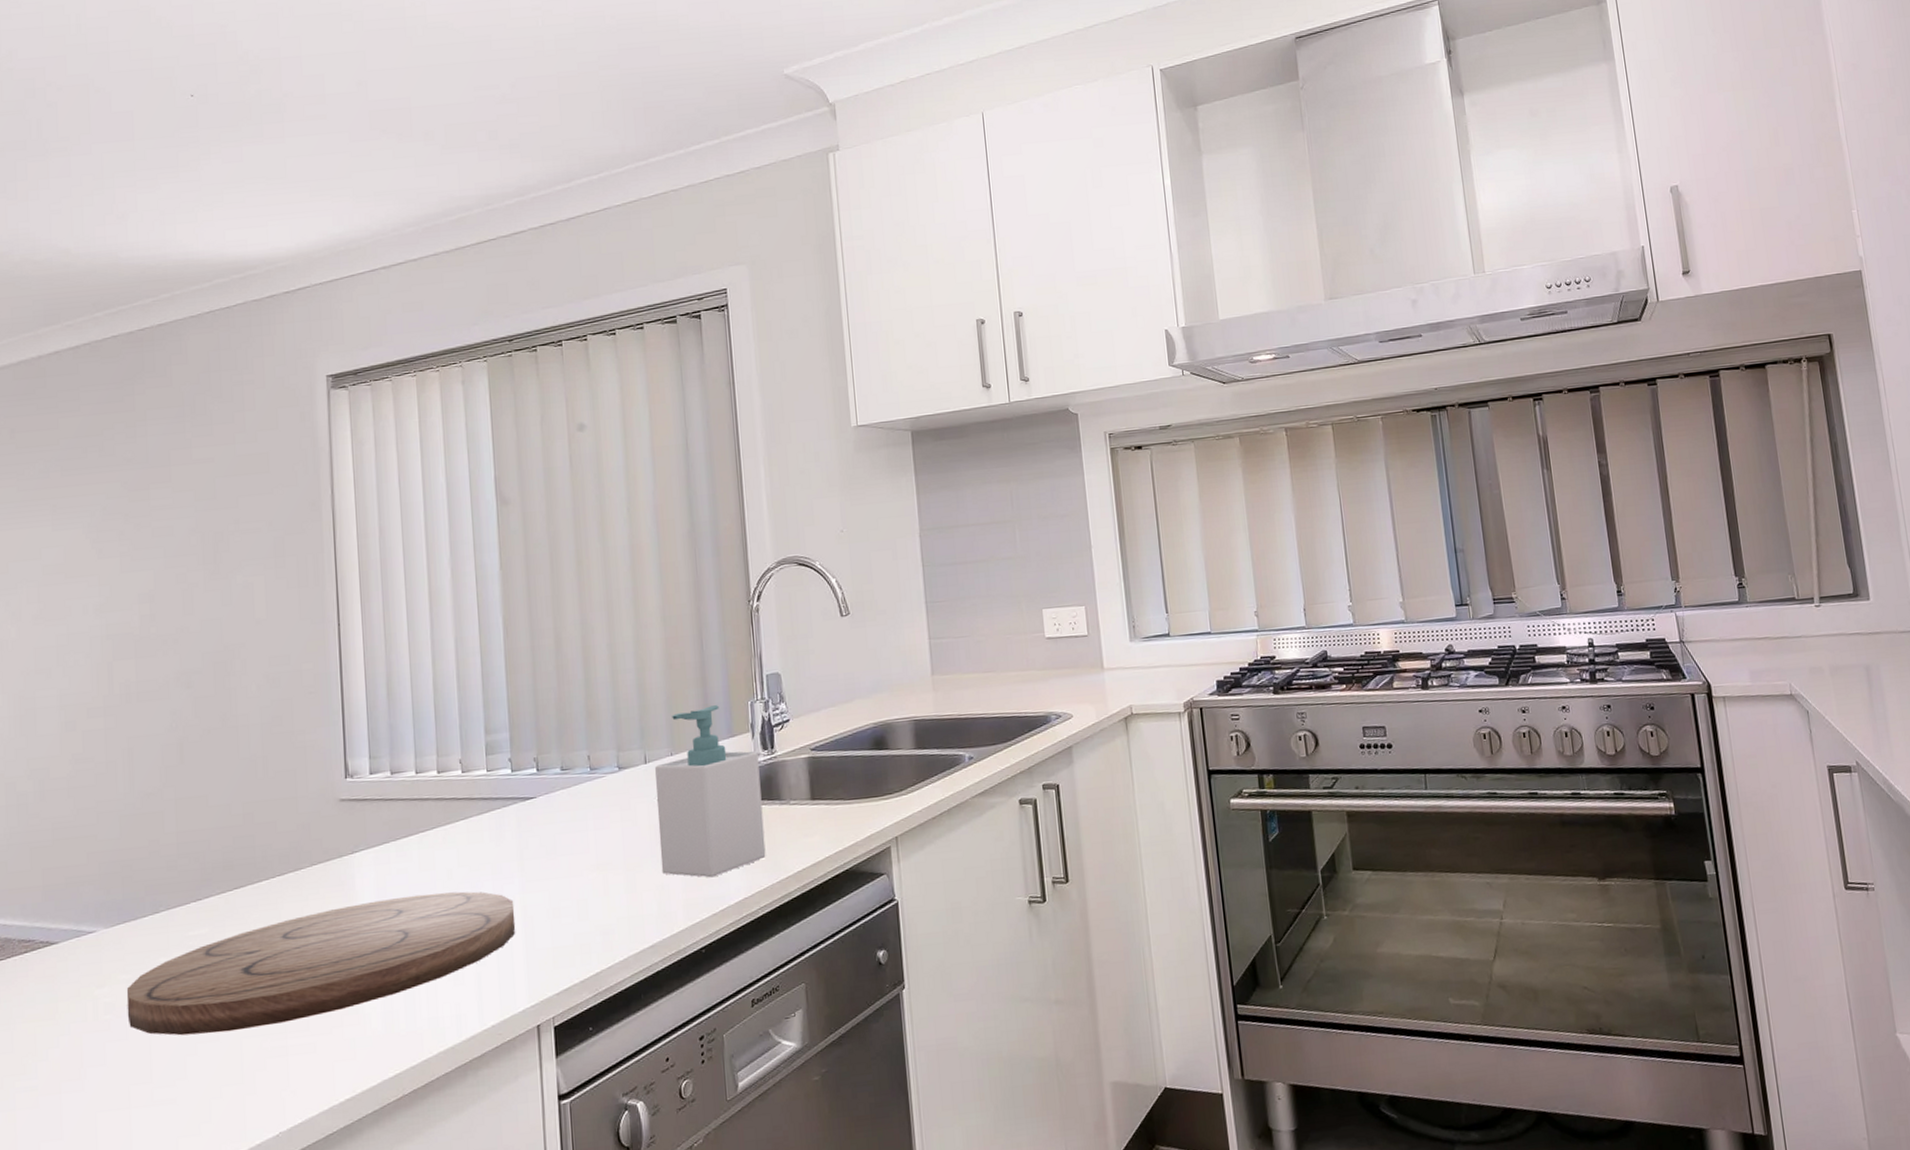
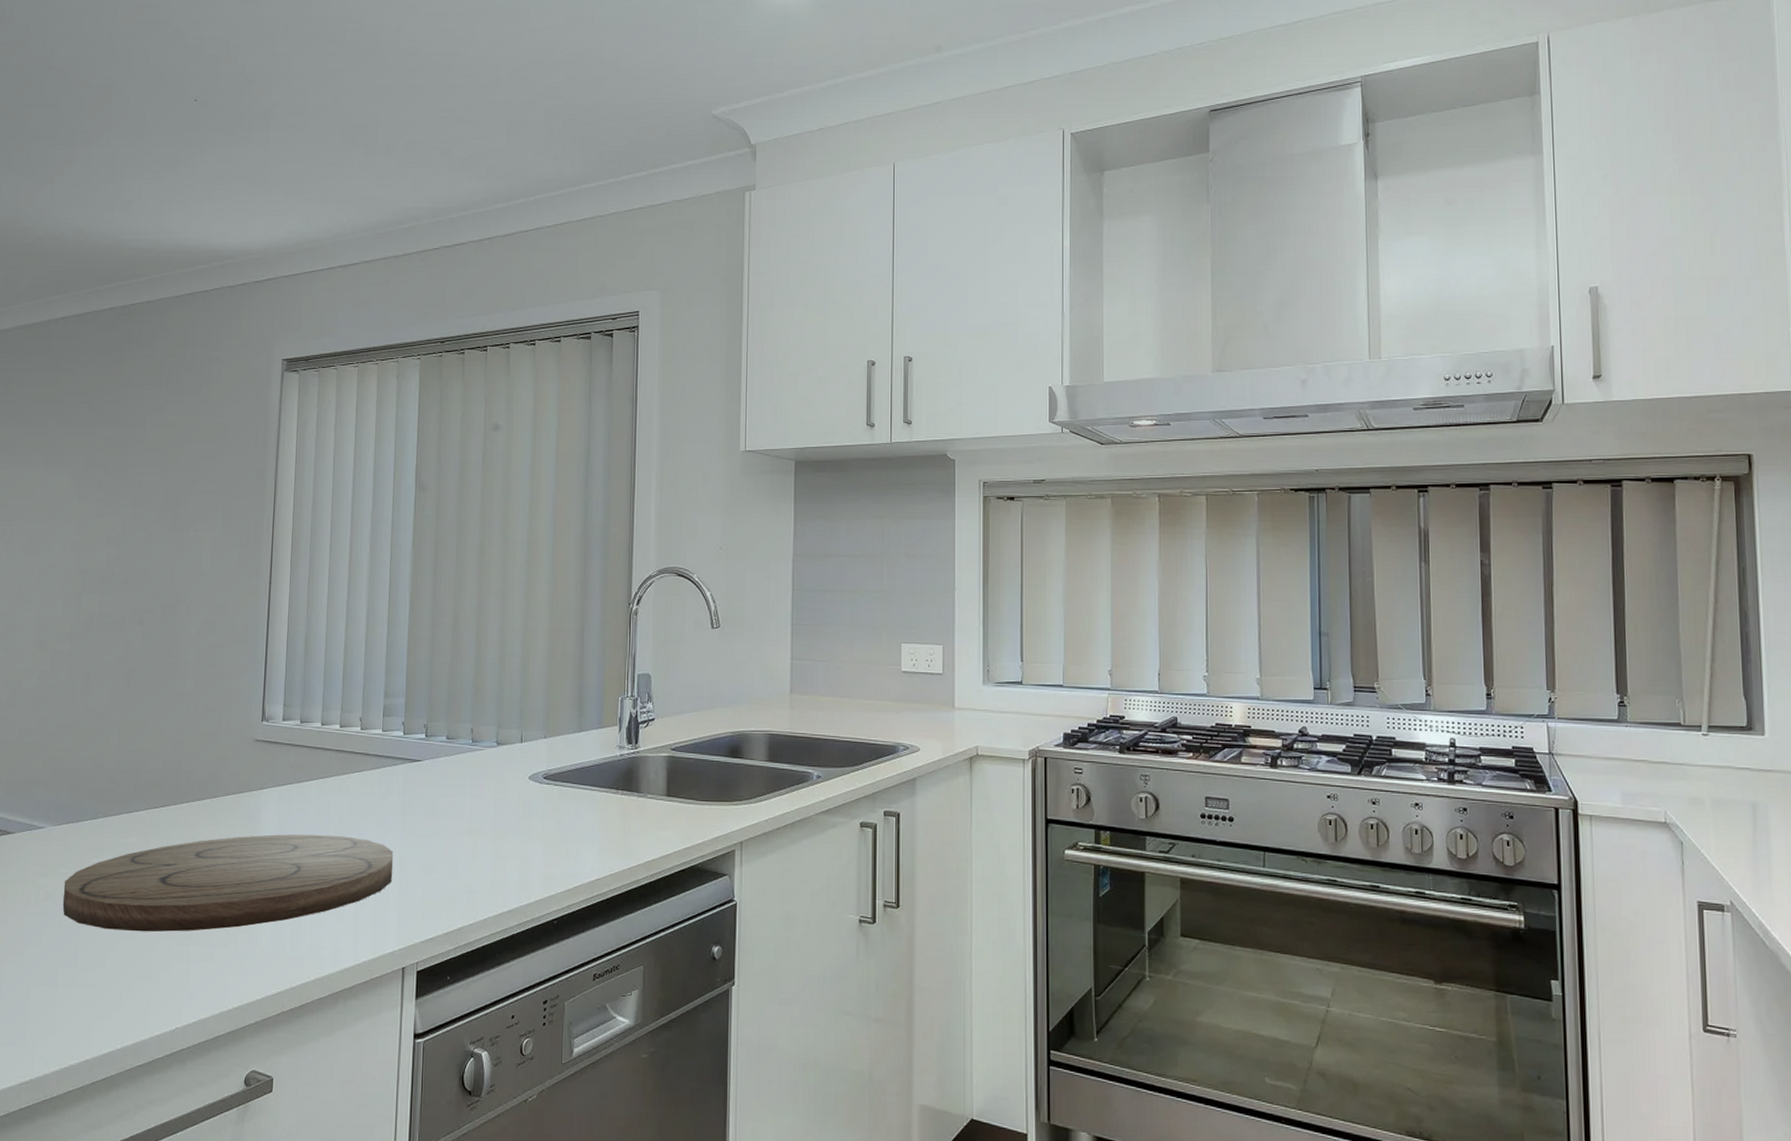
soap bottle: present [655,705,766,878] -> none [525,697,623,856]

